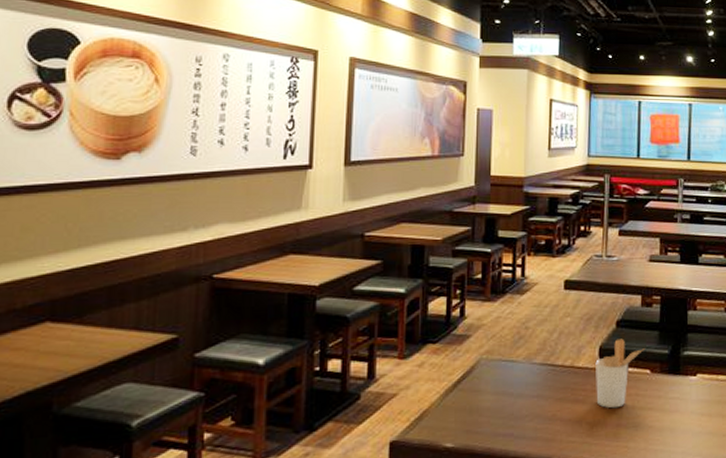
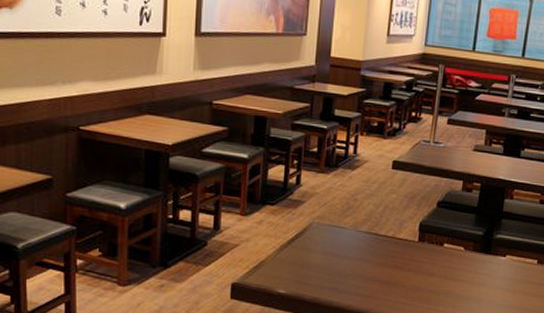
utensil holder: present [595,338,645,409] -> none [413,217,461,277]

